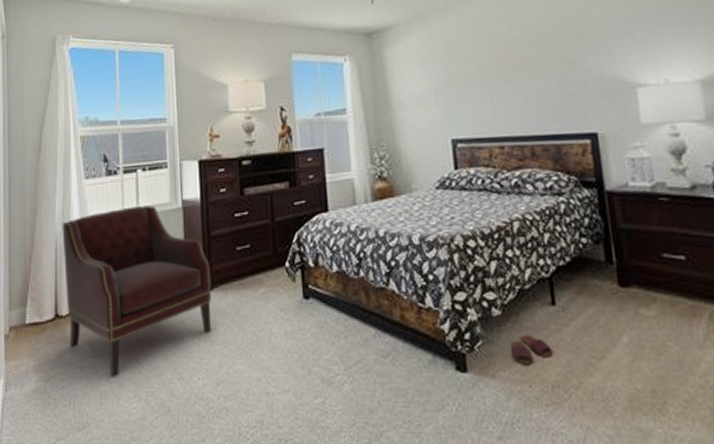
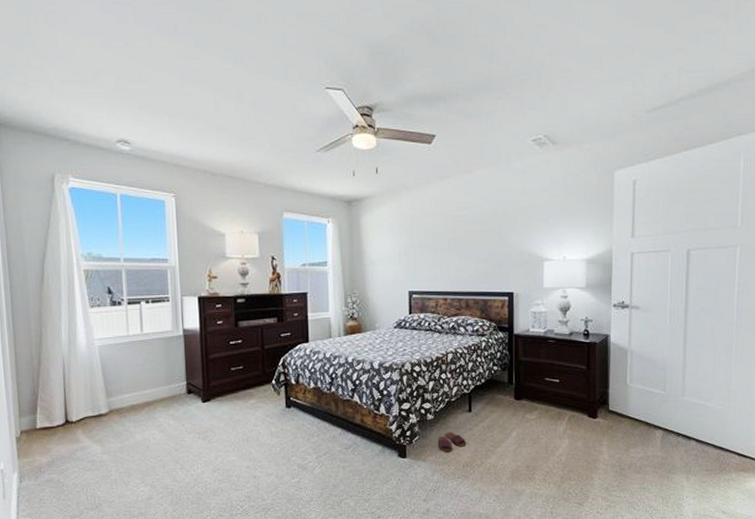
armchair: present [62,205,212,377] -> none [68,332,210,469]

